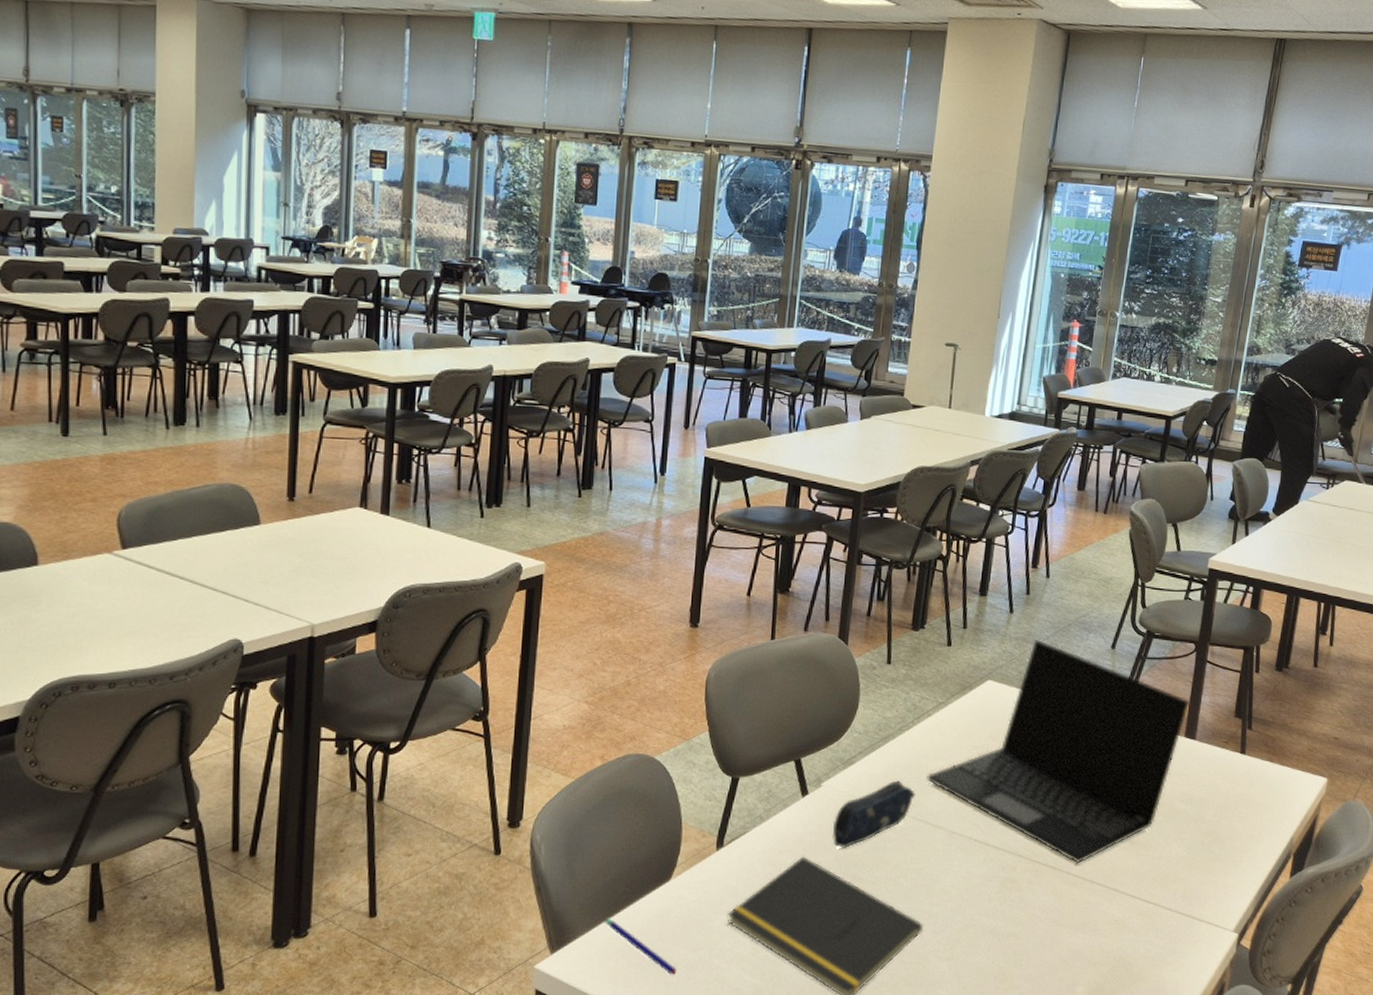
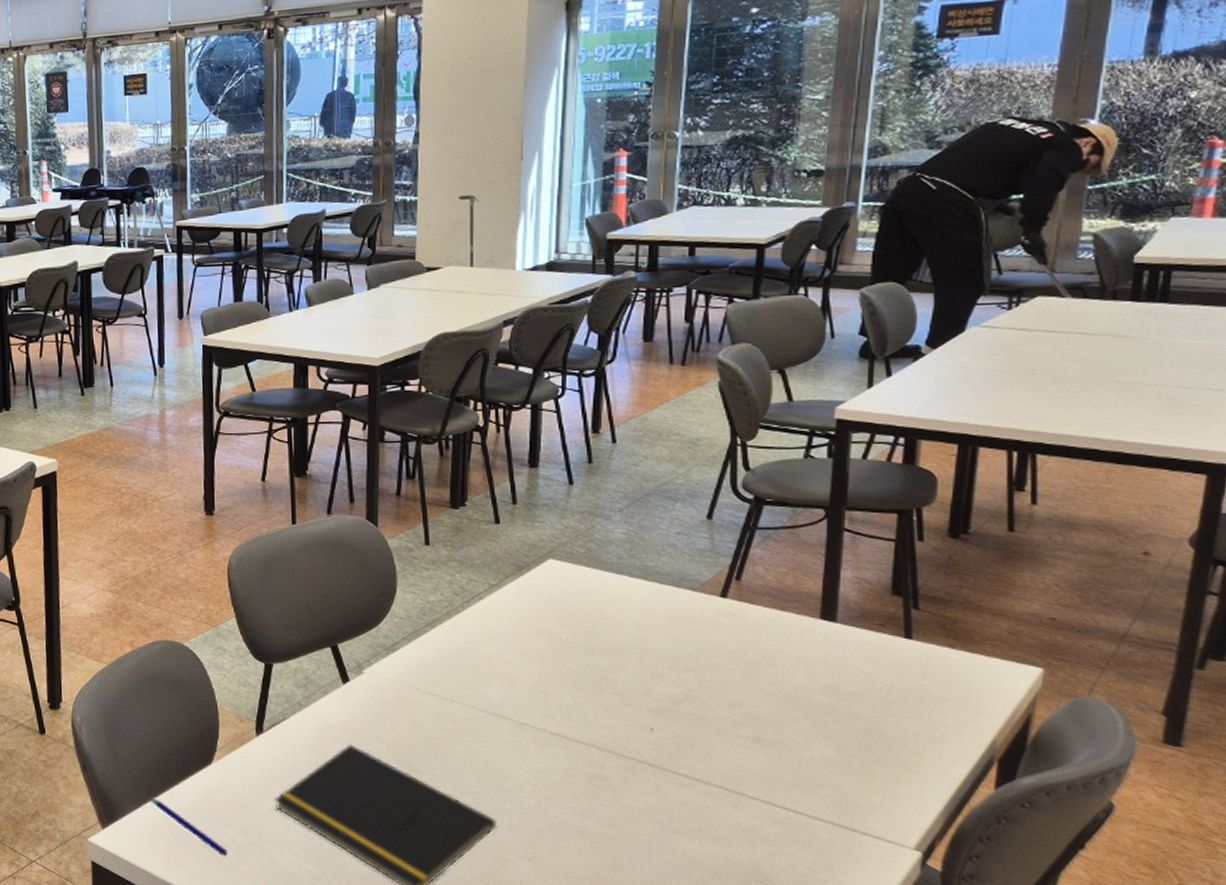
pencil case: present [832,780,916,849] -> none [380,667,474,738]
laptop: present [927,638,1190,864] -> none [484,511,824,763]

